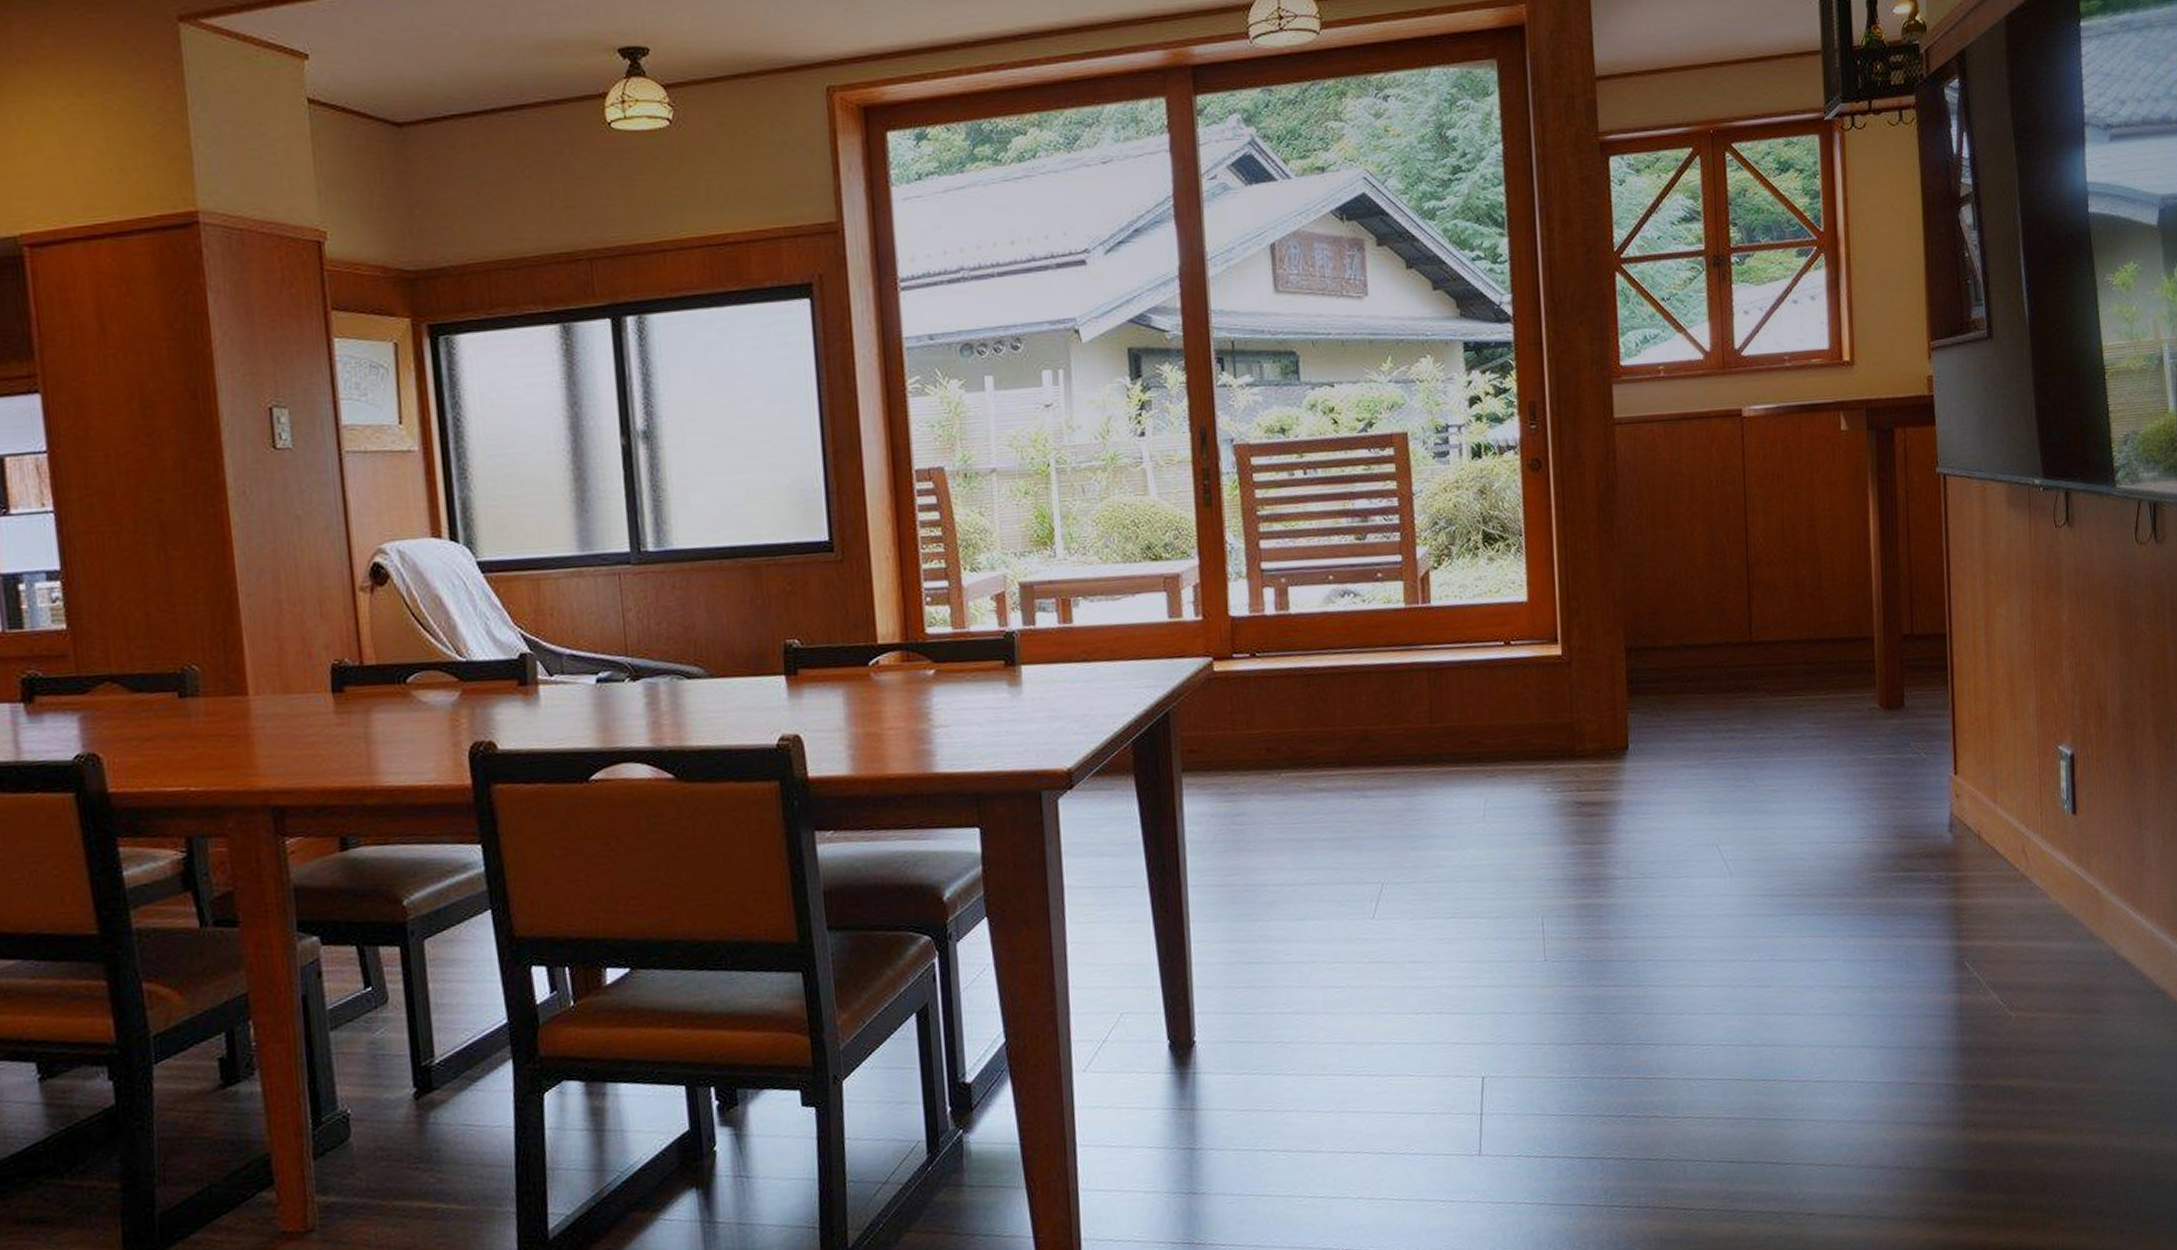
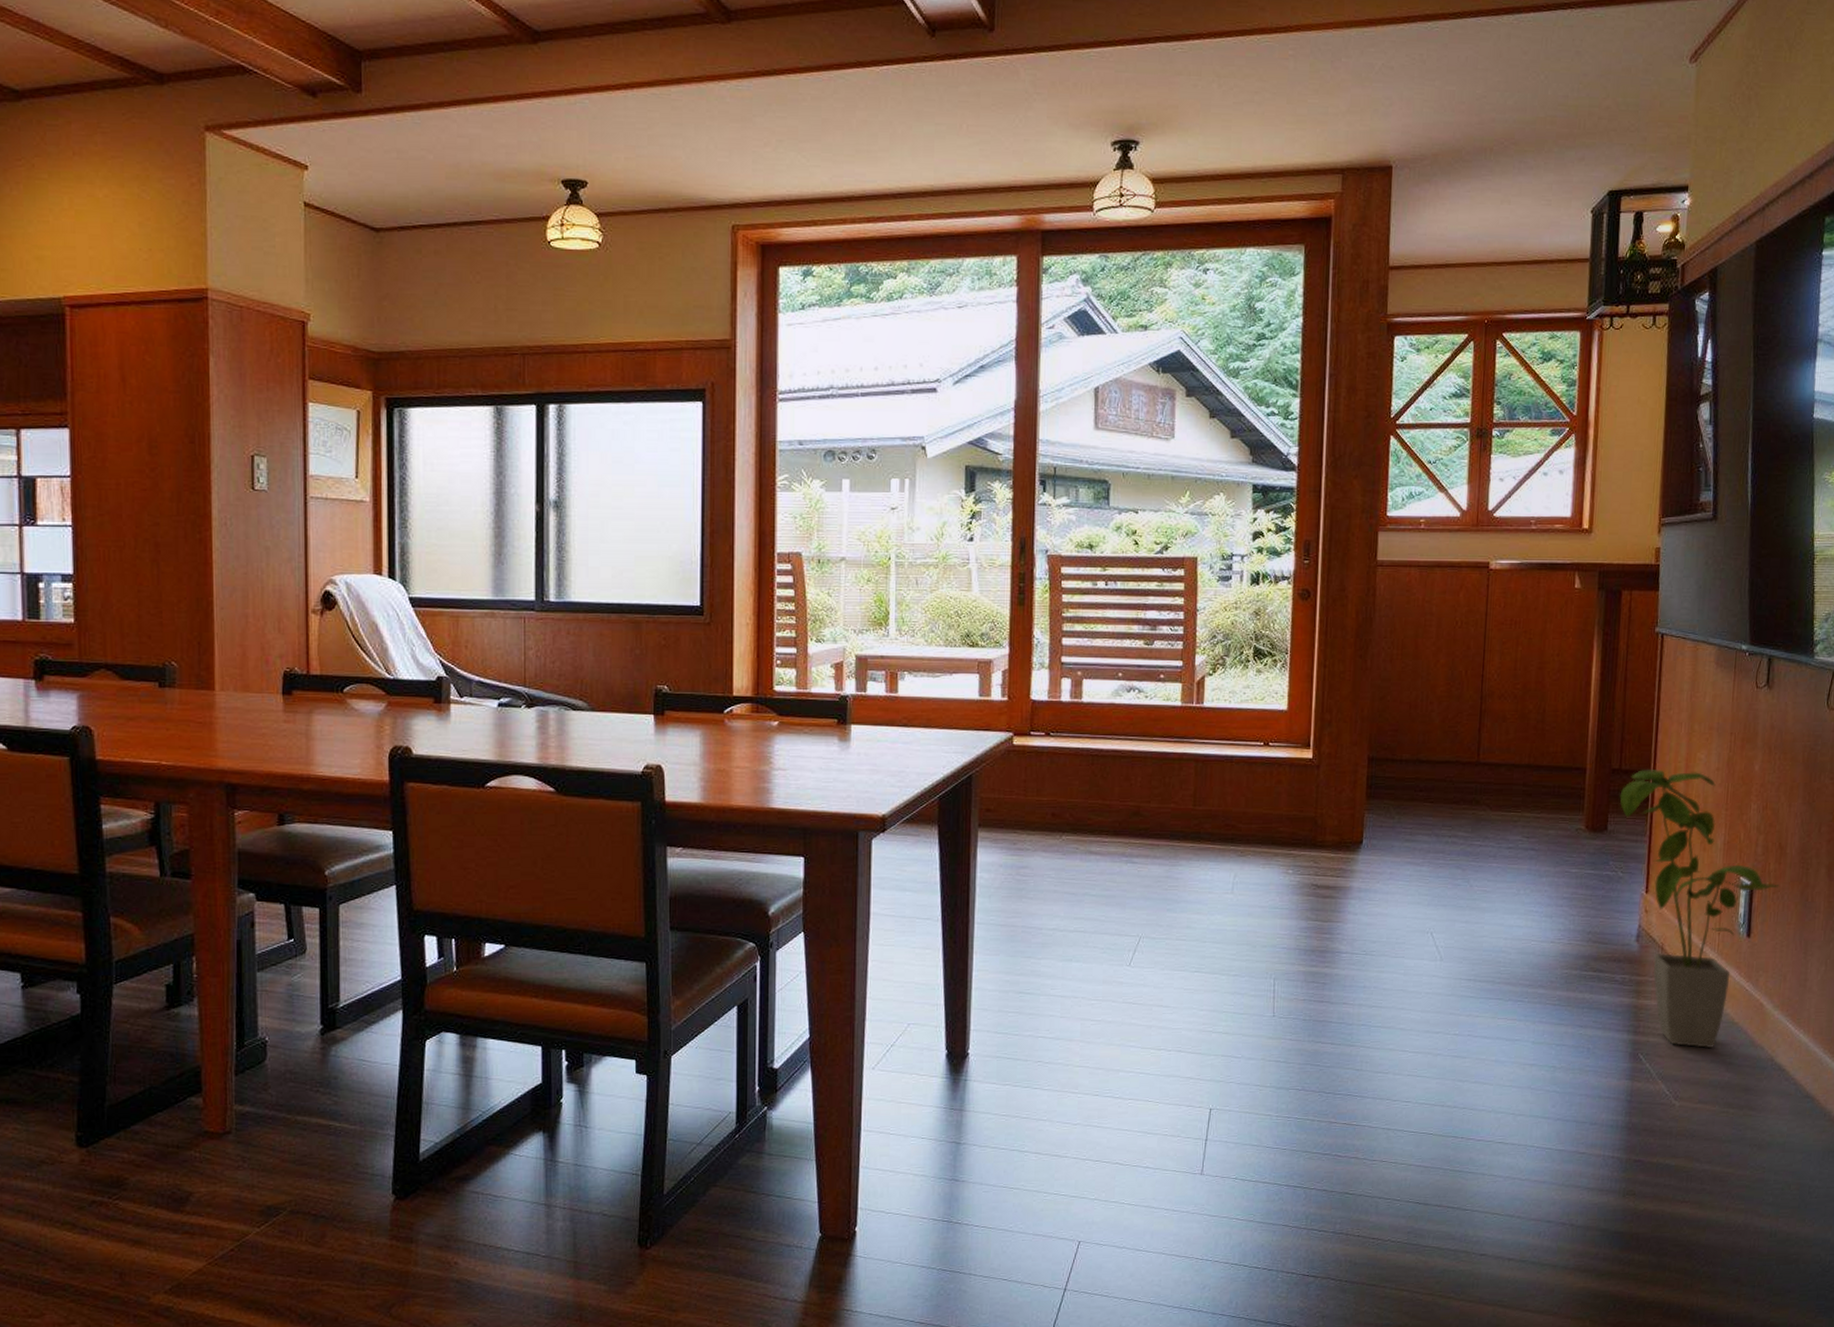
house plant: none [1914,629,2104,948] -> present [1620,770,1781,1048]

